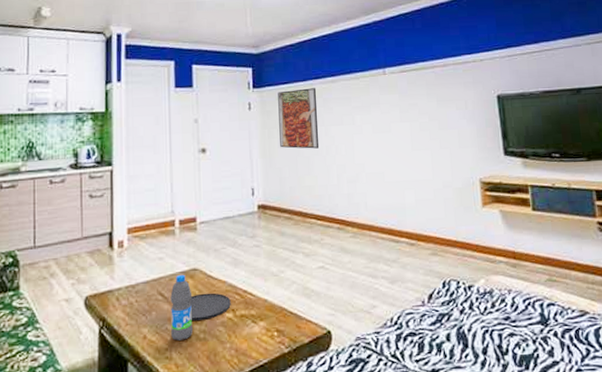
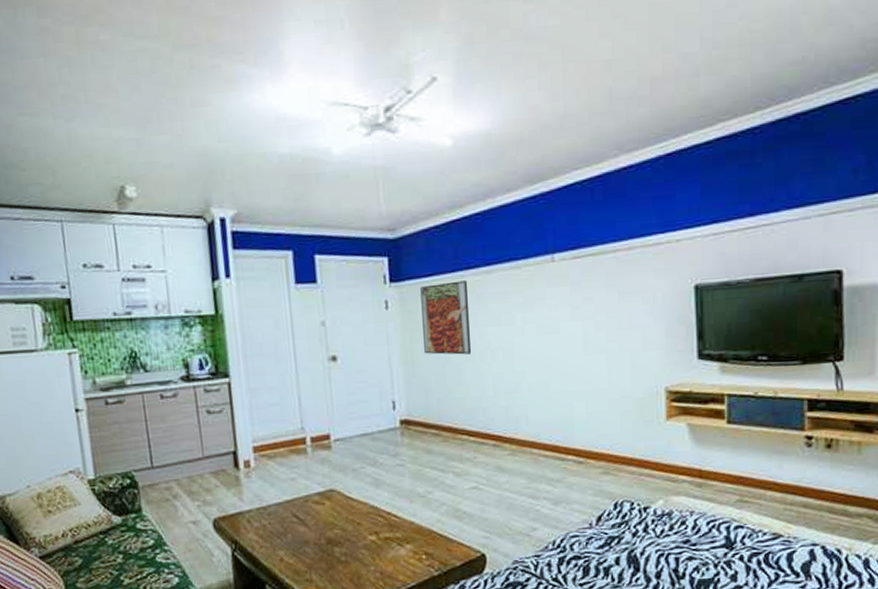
water bottle: present [170,274,194,341] -> none [306,495,334,563]
plate: present [189,292,231,322] -> none [327,514,374,544]

